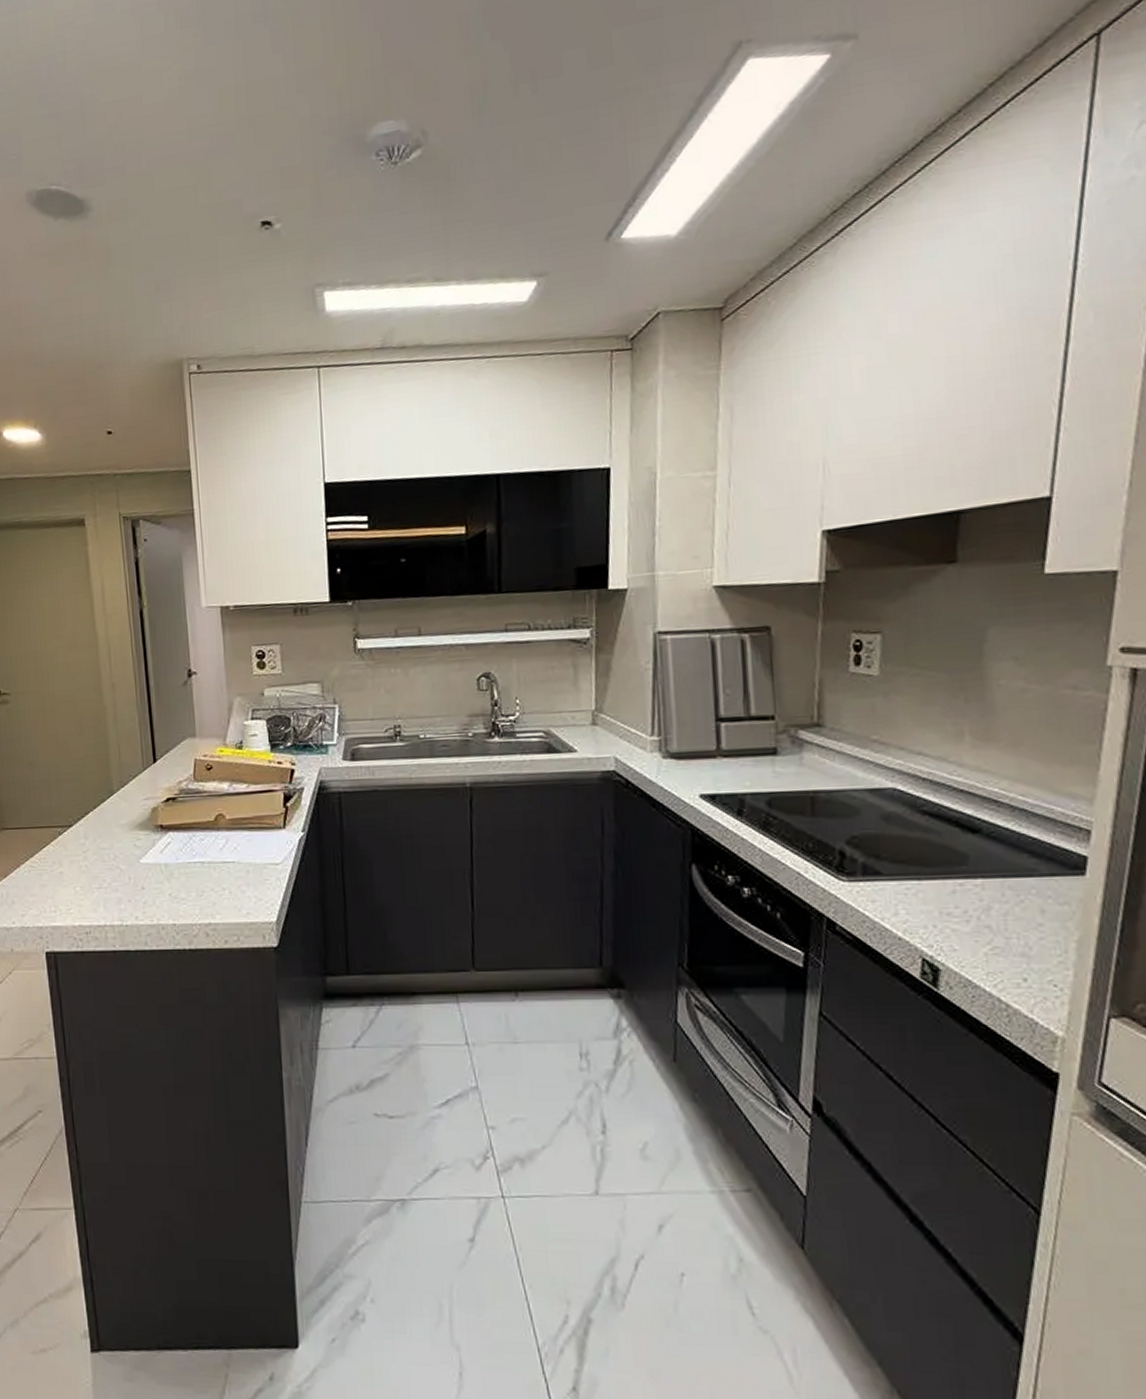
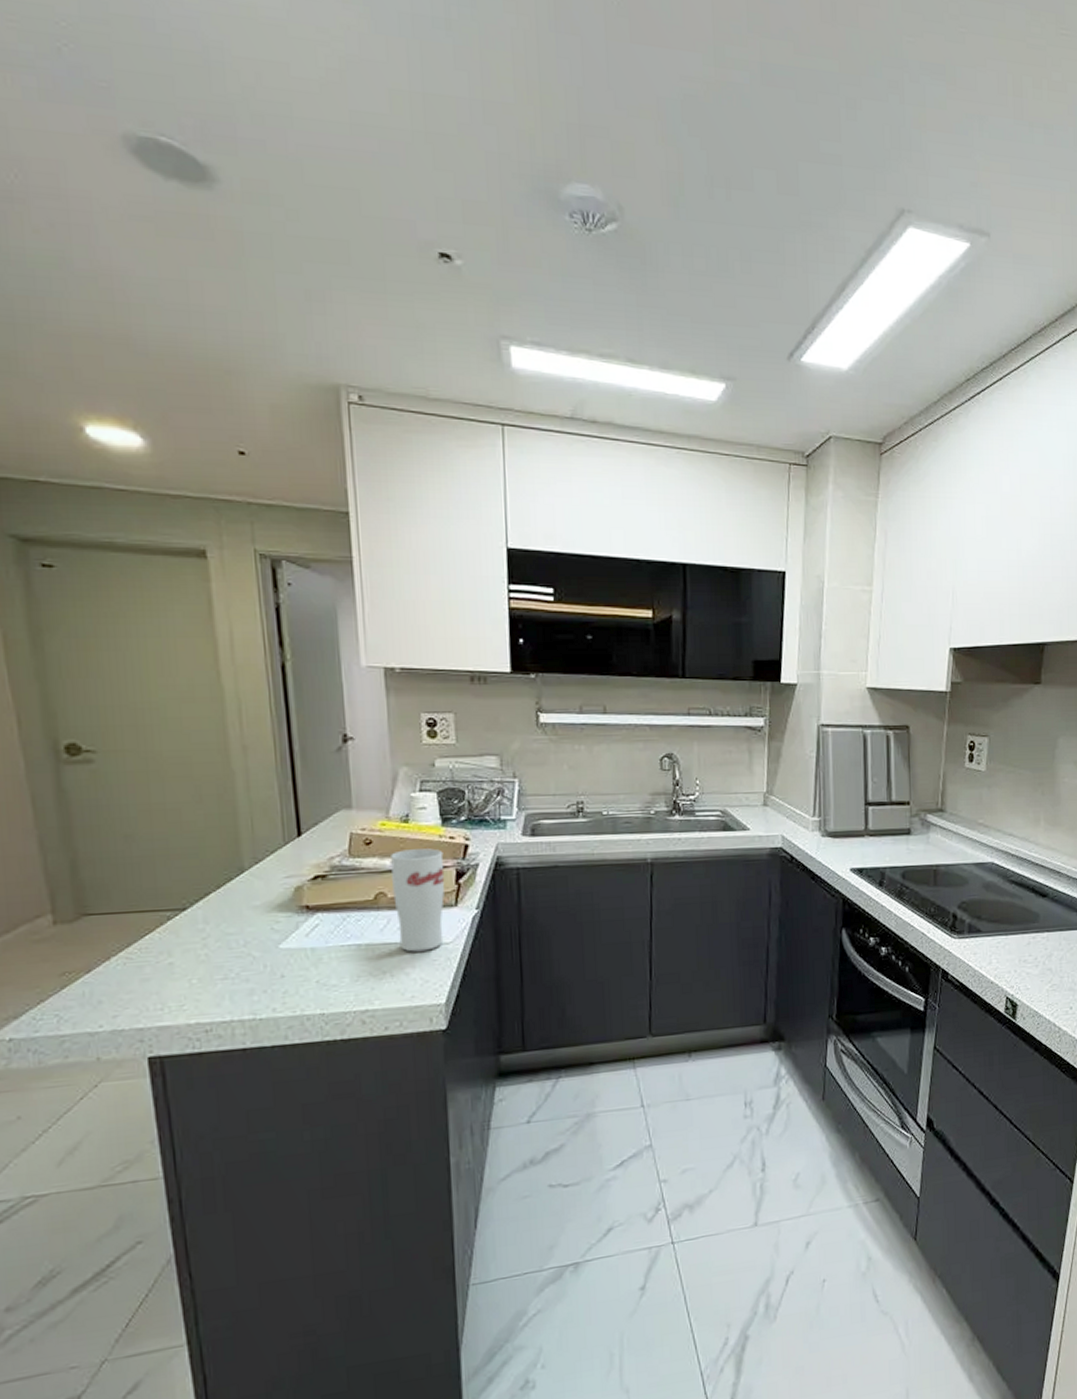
cup: none [228,773,274,871] -> present [391,848,445,952]

